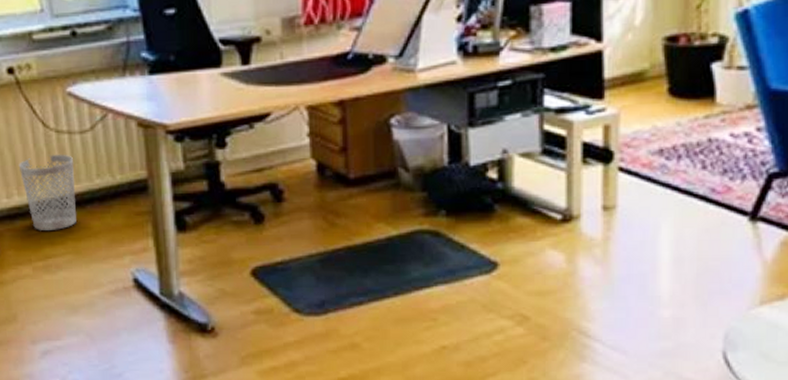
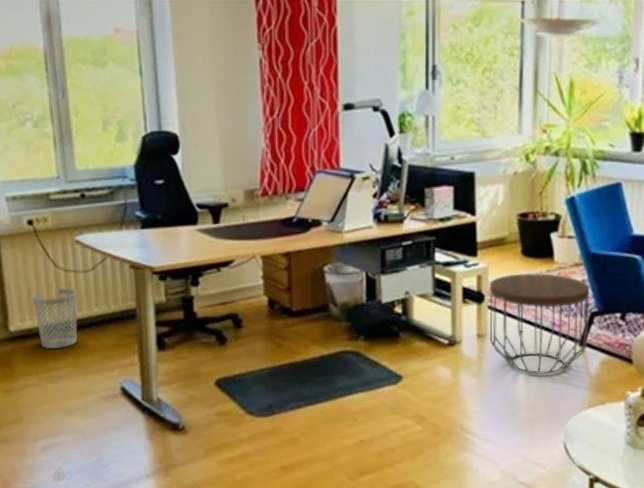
side table: none [620,120,769,261] -> present [489,273,590,375]

